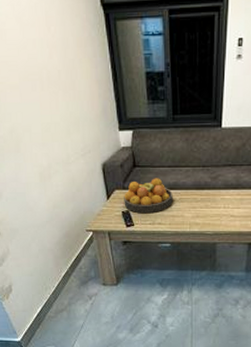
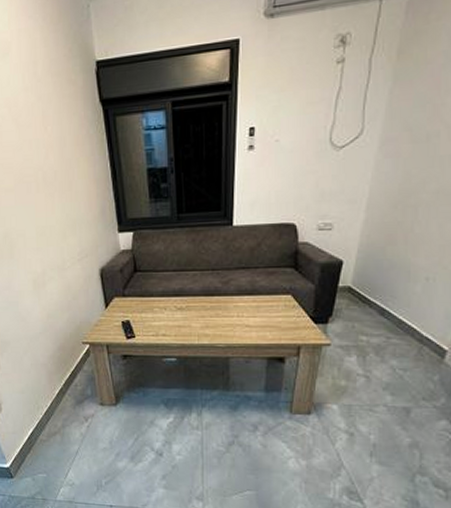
fruit bowl: present [124,178,173,214] -> none [124,283,179,324]

